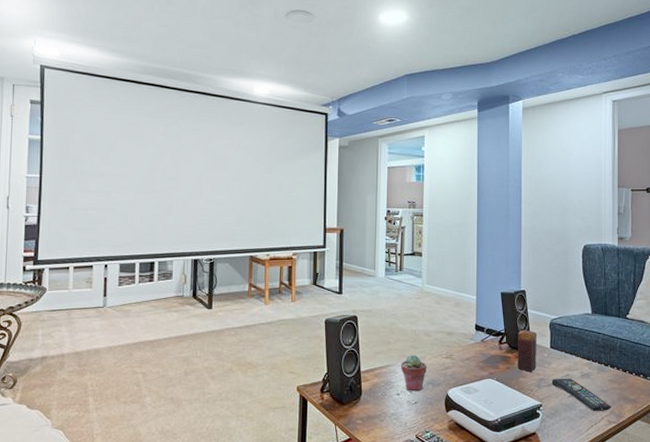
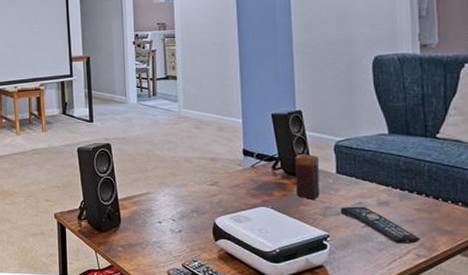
potted succulent: present [401,354,427,392] -> none [161,181,190,220]

